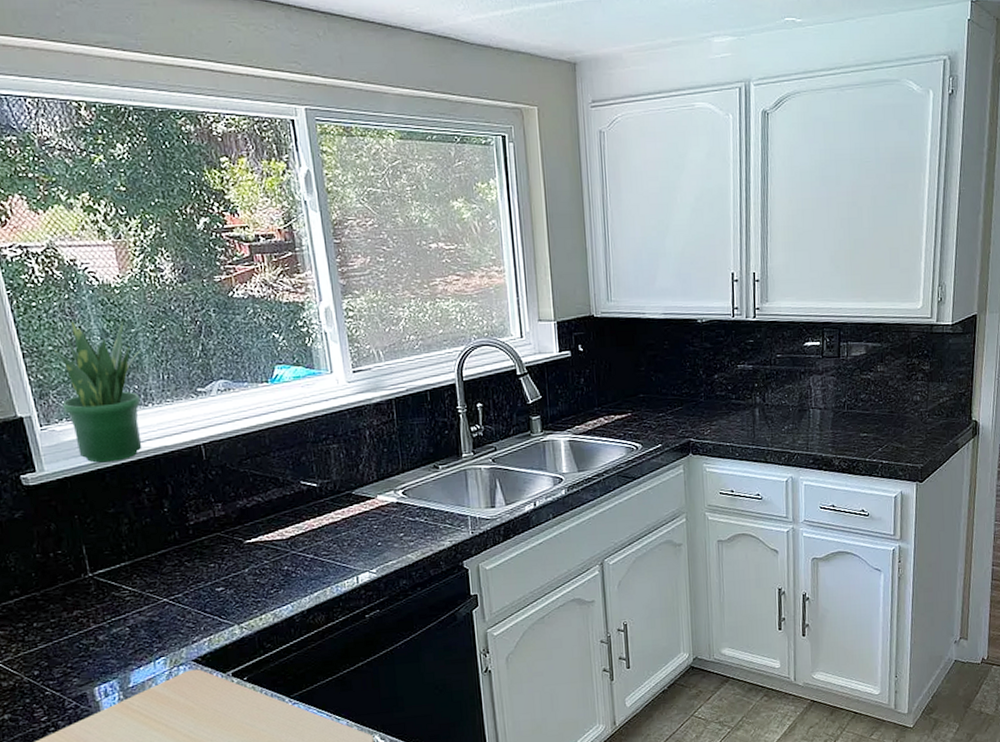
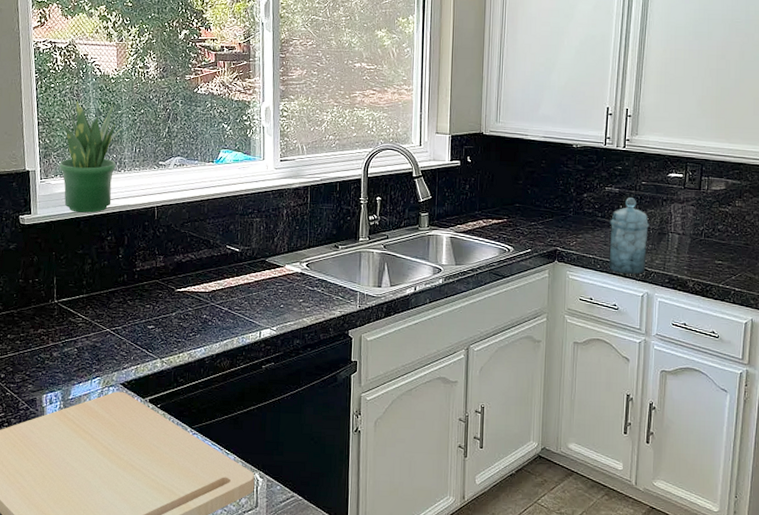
canister: none [745,374,789,459] -> present [609,198,650,274]

